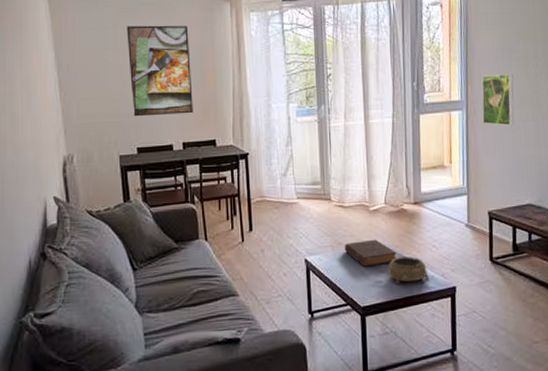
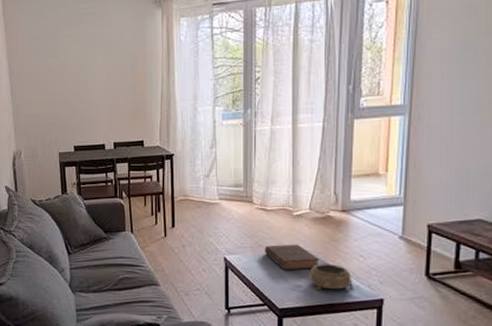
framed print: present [126,25,193,117] -> none [67,33,124,118]
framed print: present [481,73,514,126] -> none [428,75,471,133]

